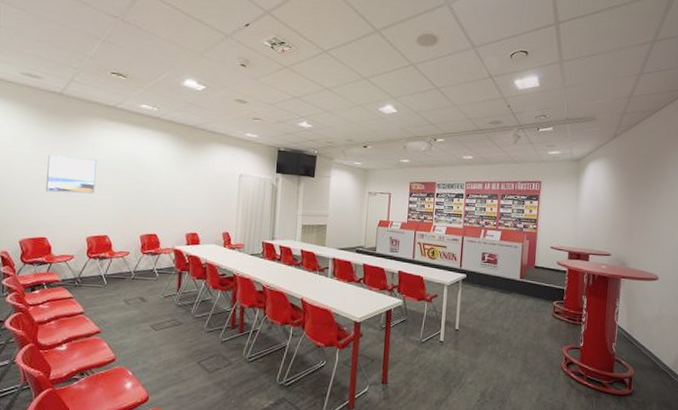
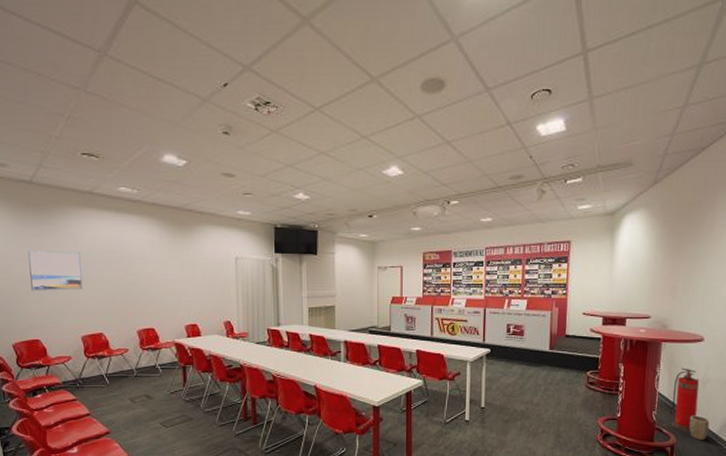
fire extinguisher: none [628,303,655,365] -> present [669,368,700,432]
plant pot: none [646,349,665,373] -> present [689,415,710,440]

